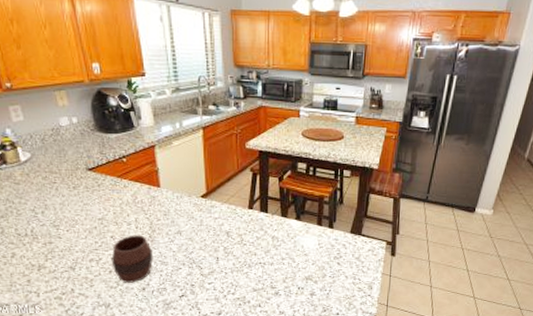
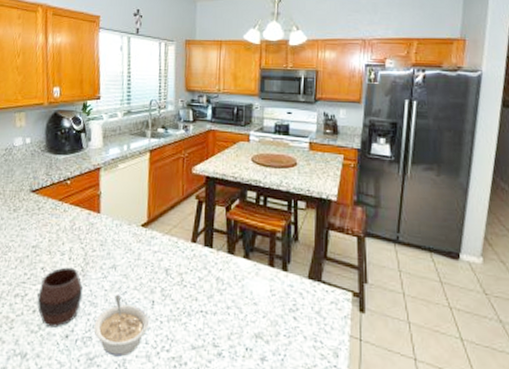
legume: none [167,255,216,301] -> present [93,295,150,357]

